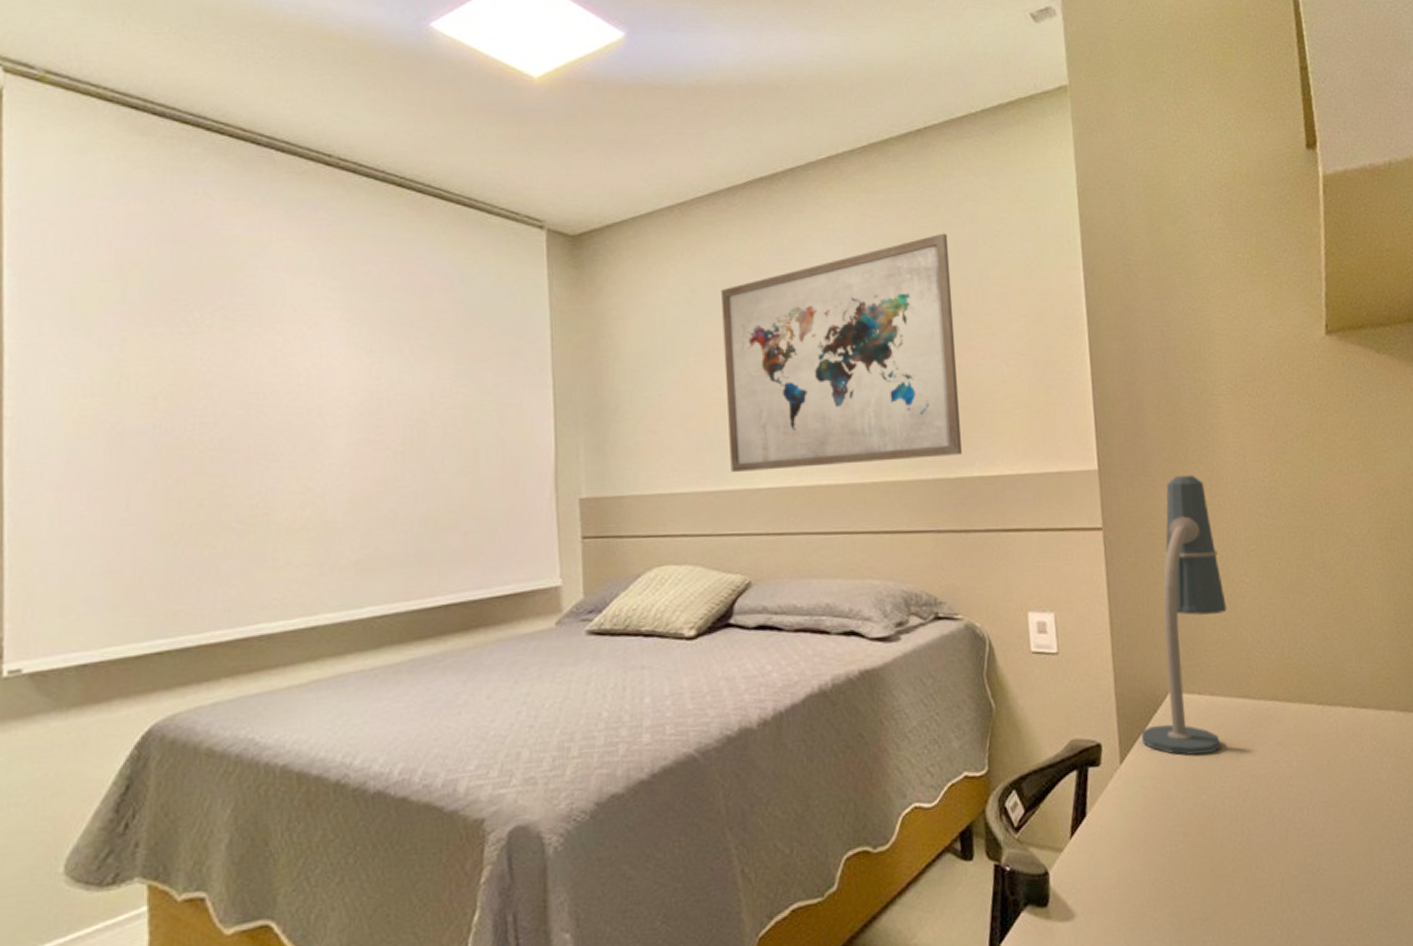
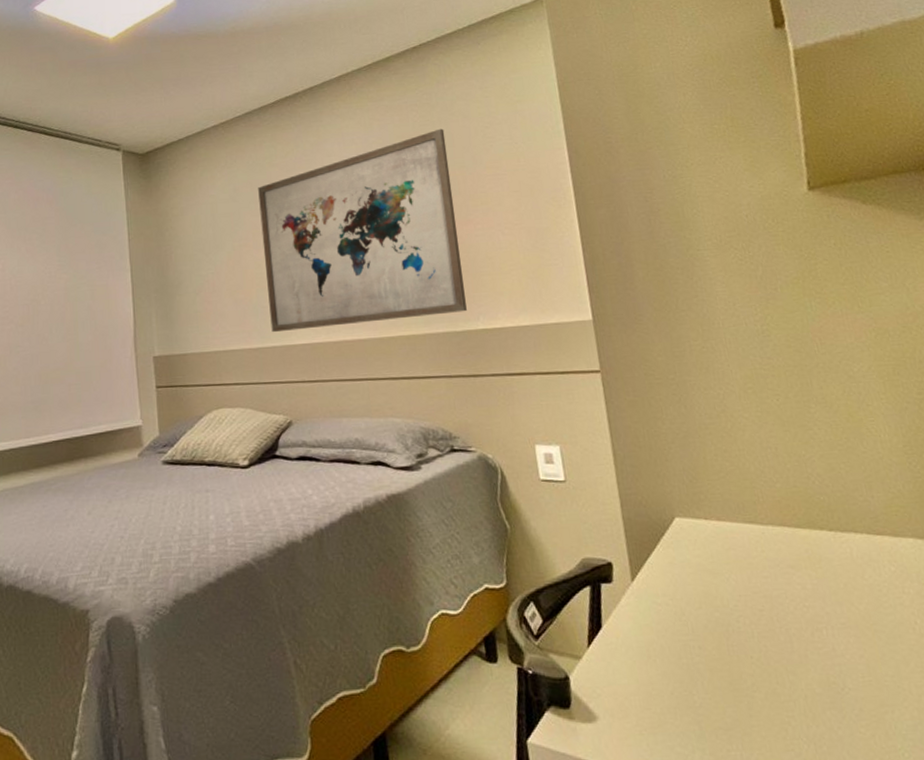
desk lamp: present [1142,475,1227,755] -> none [651,321,731,575]

